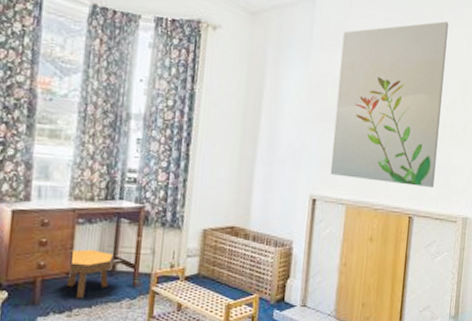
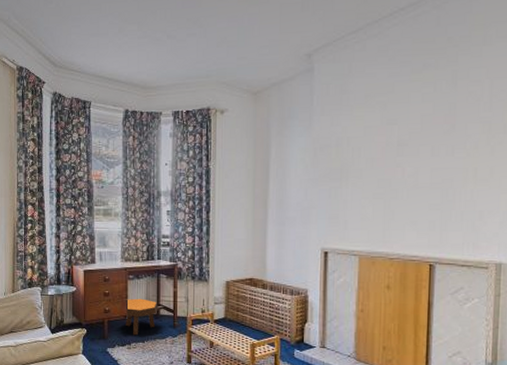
wall art: present [330,21,448,187] -> none [340,65,464,234]

